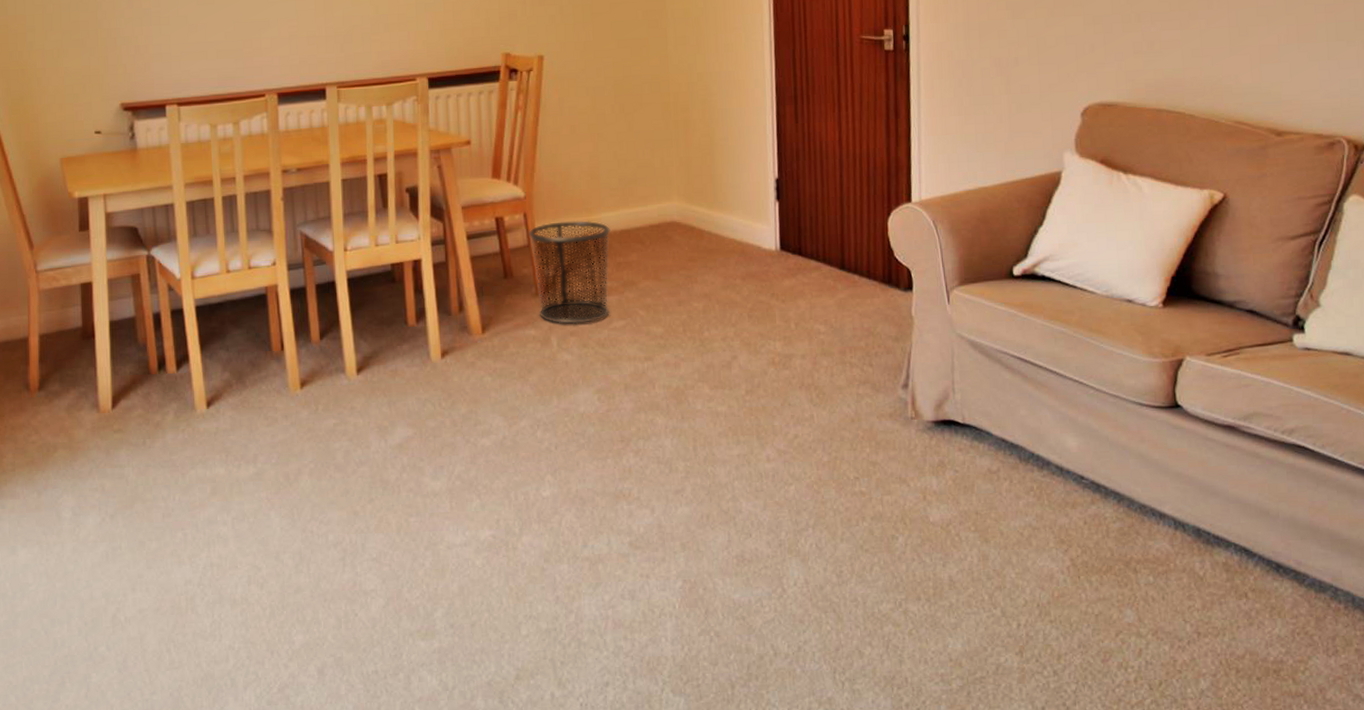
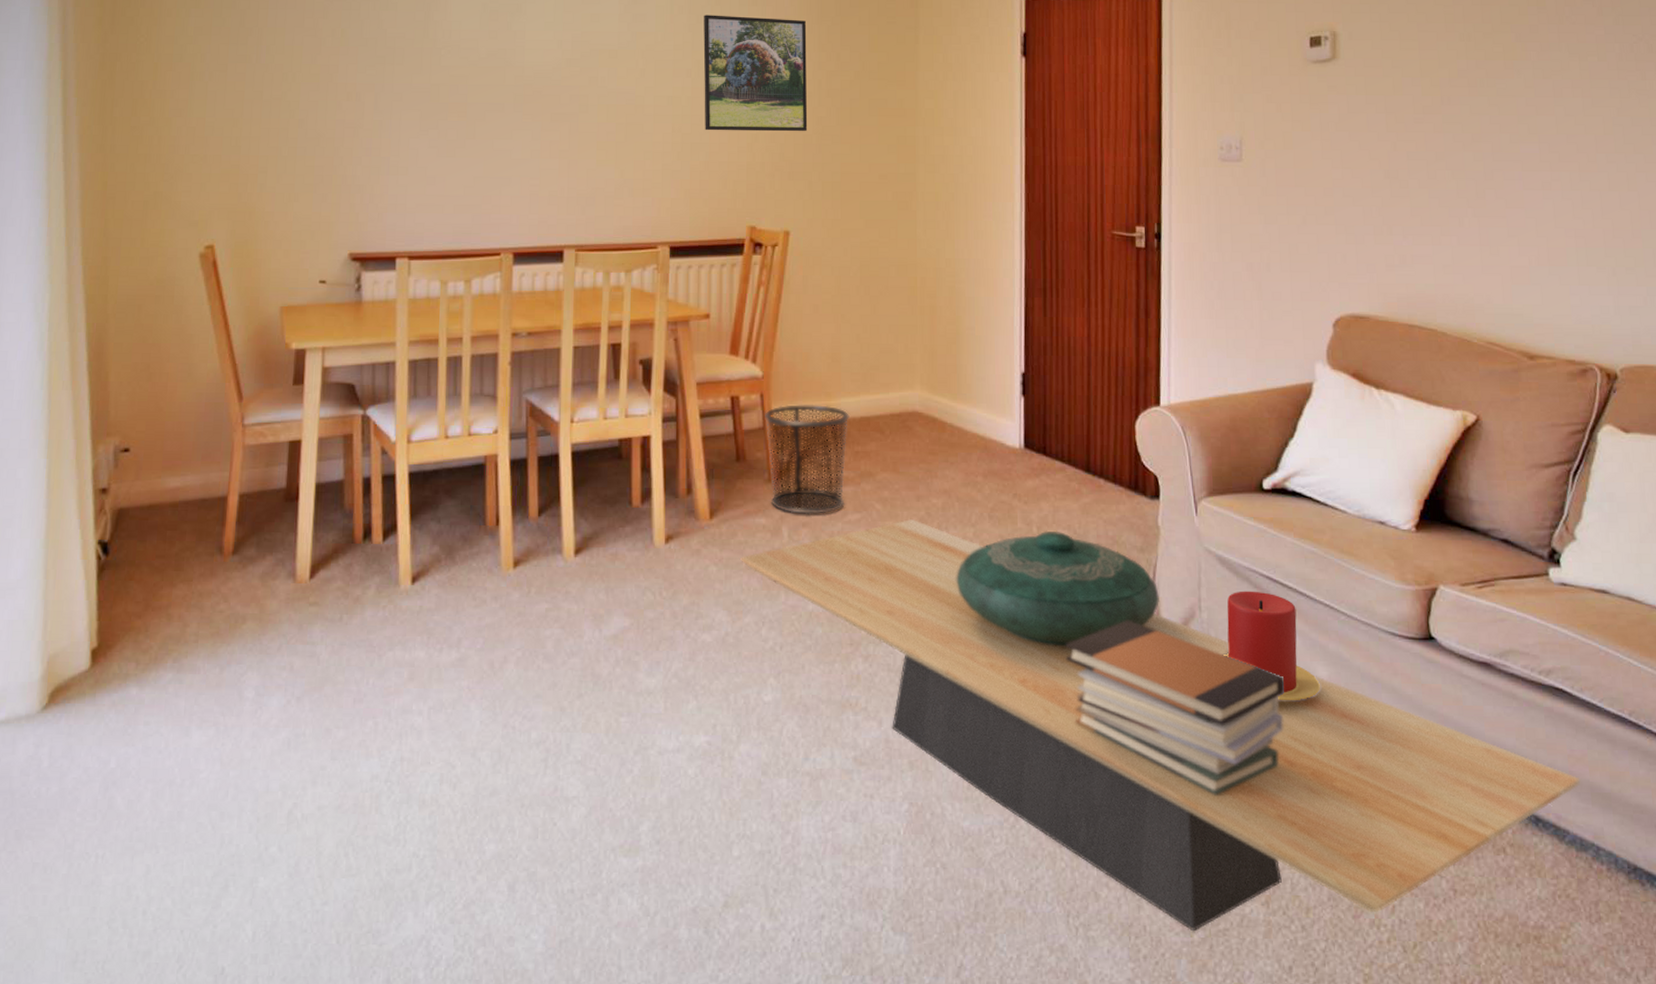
coffee table: none [513,323,1321,681] -> present [741,519,1581,932]
decorative bowl: none [719,326,914,432] -> present [956,530,1159,646]
book stack: none [825,404,1036,560] -> present [1065,619,1285,795]
candle: none [976,371,1070,471] -> present [1222,590,1320,701]

